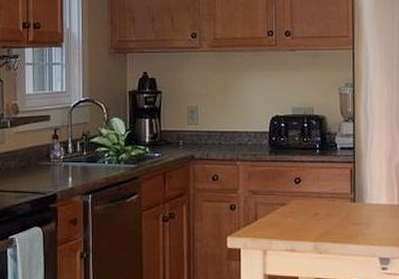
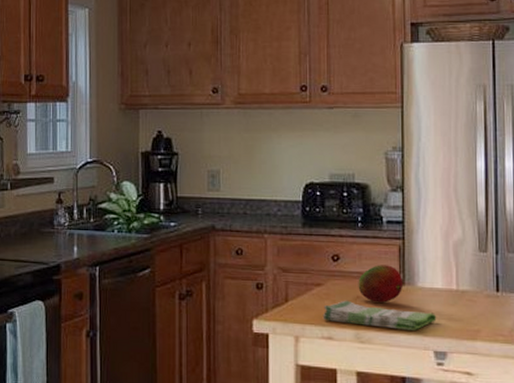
dish towel: none [286,217,382,241] -> present [322,300,437,330]
fruit: none [316,185,354,218] -> present [358,265,404,303]

